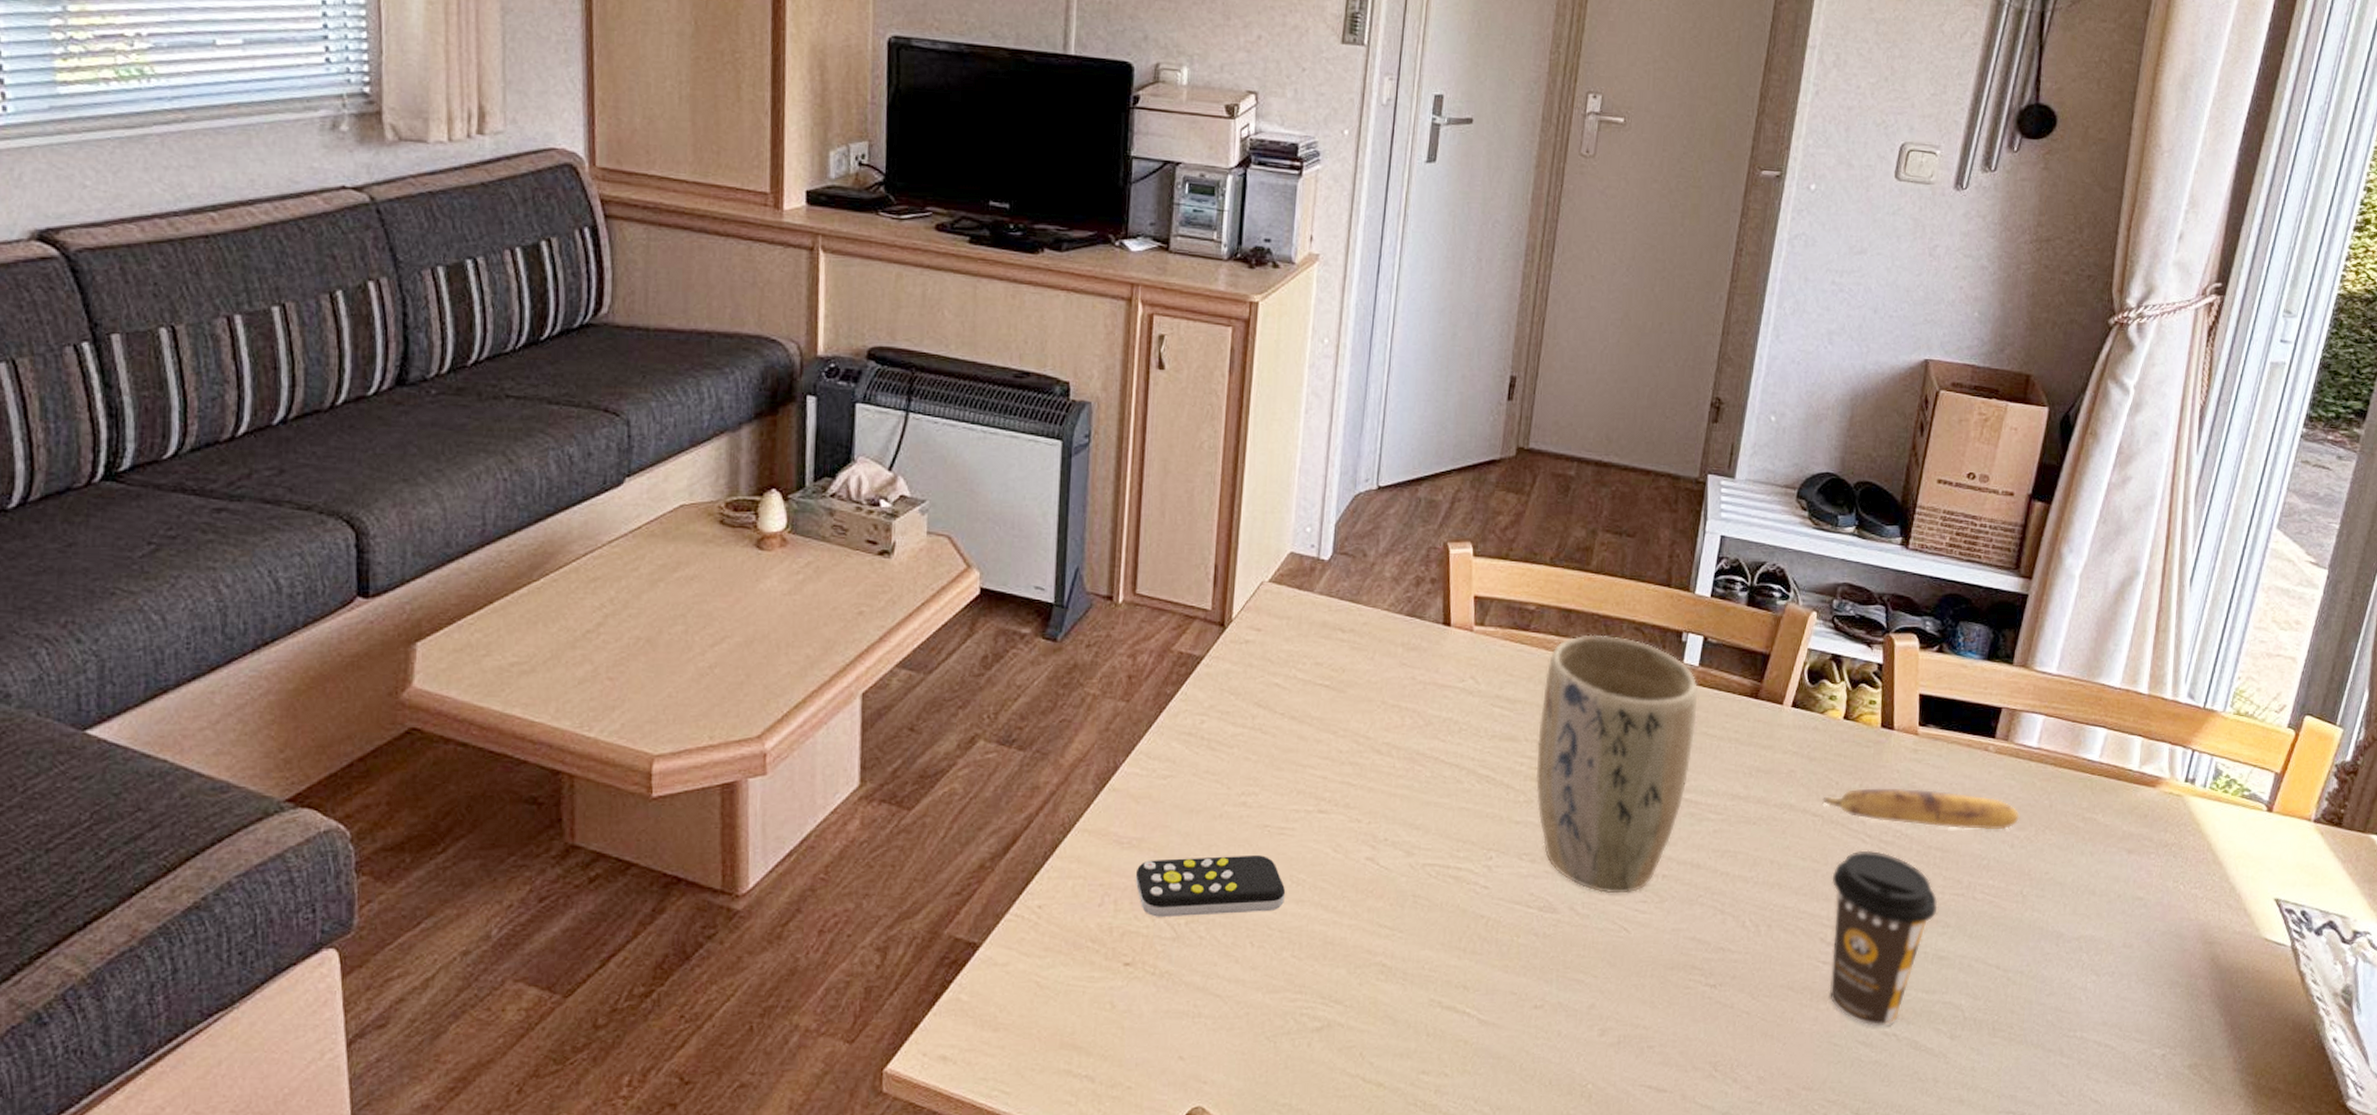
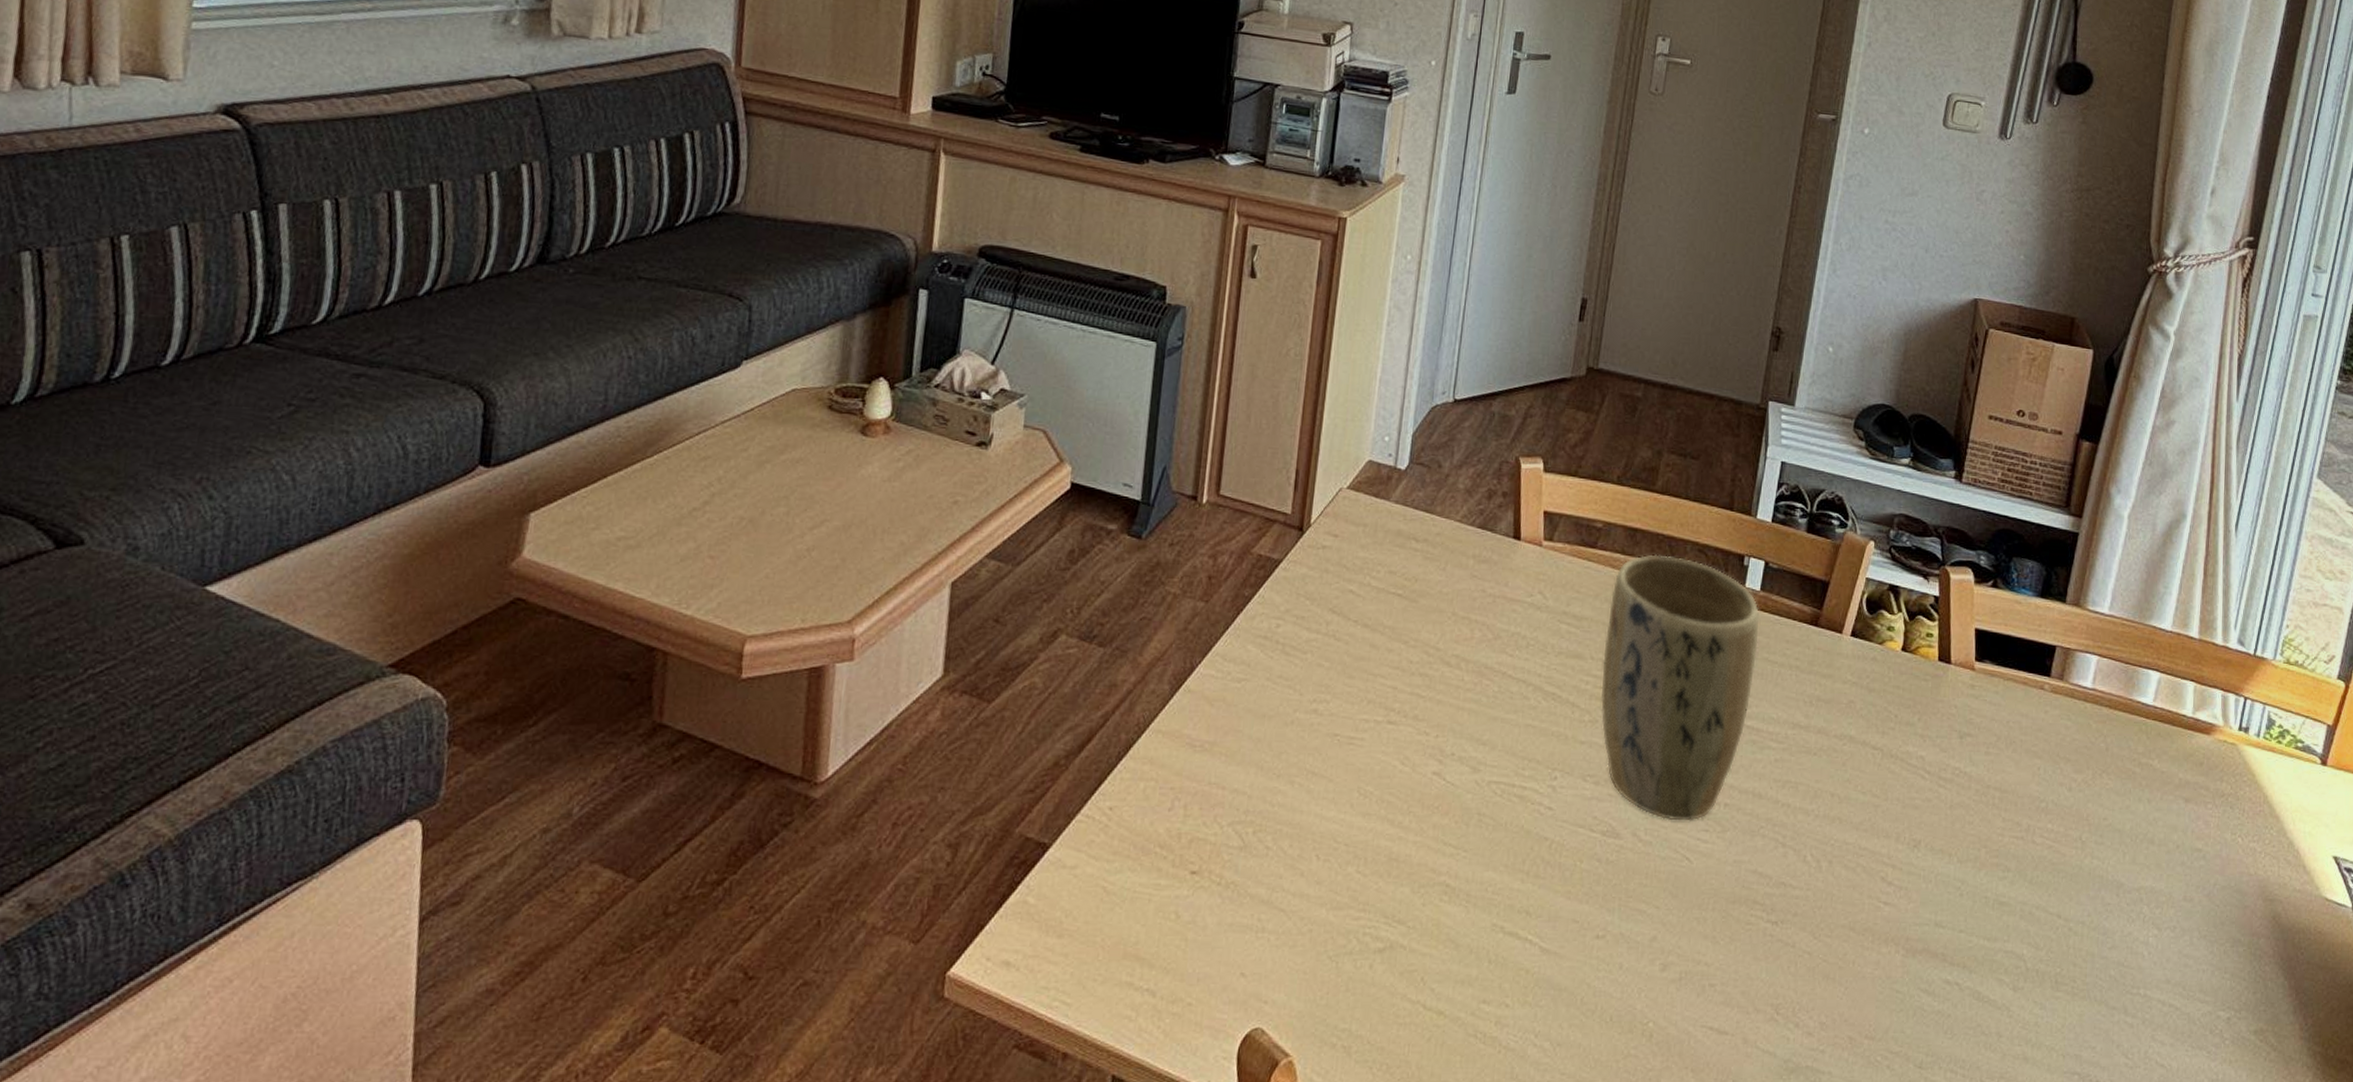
remote control: present [1135,855,1286,917] -> none [1205,764,1353,825]
banana: present [1823,788,2019,830] -> none [1882,722,2076,772]
coffee cup: present [1830,850,1938,1027] -> none [1891,787,1998,974]

